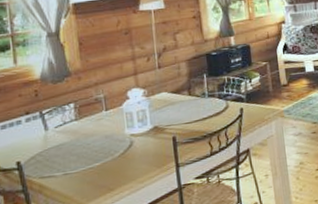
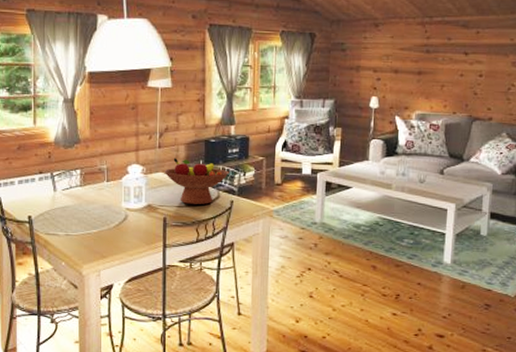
fruit bowl: none [167,74,235,119] -> present [164,158,229,205]

